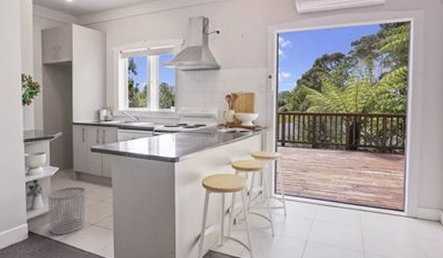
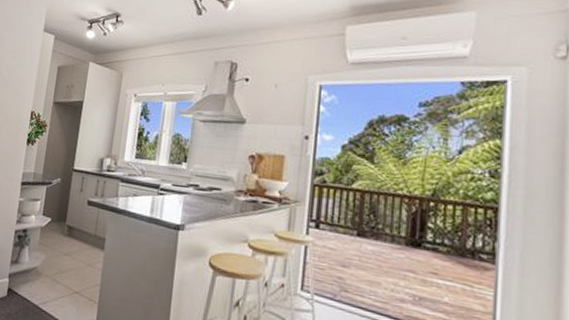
waste bin: present [47,186,86,235] -> none [31,242,76,299]

